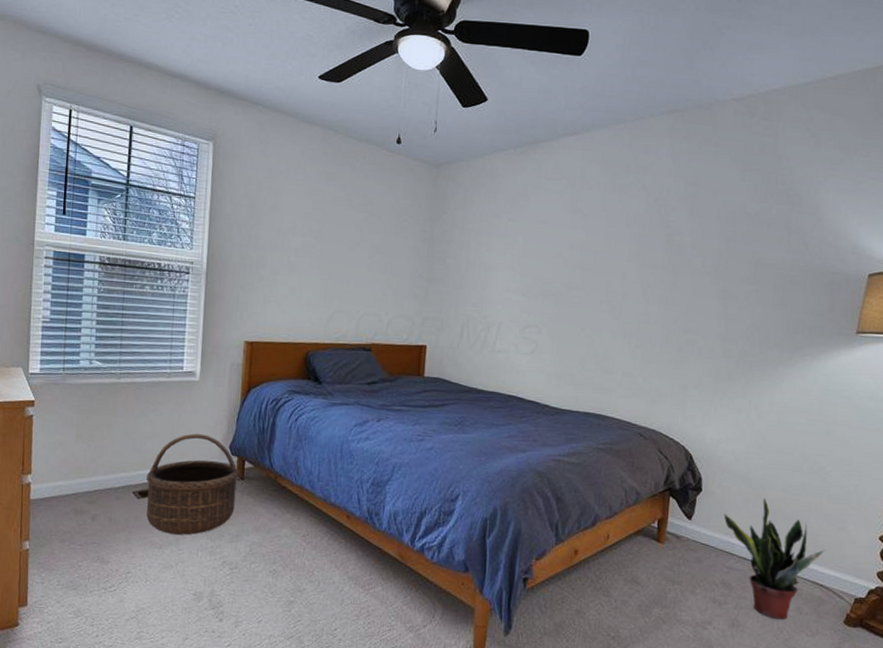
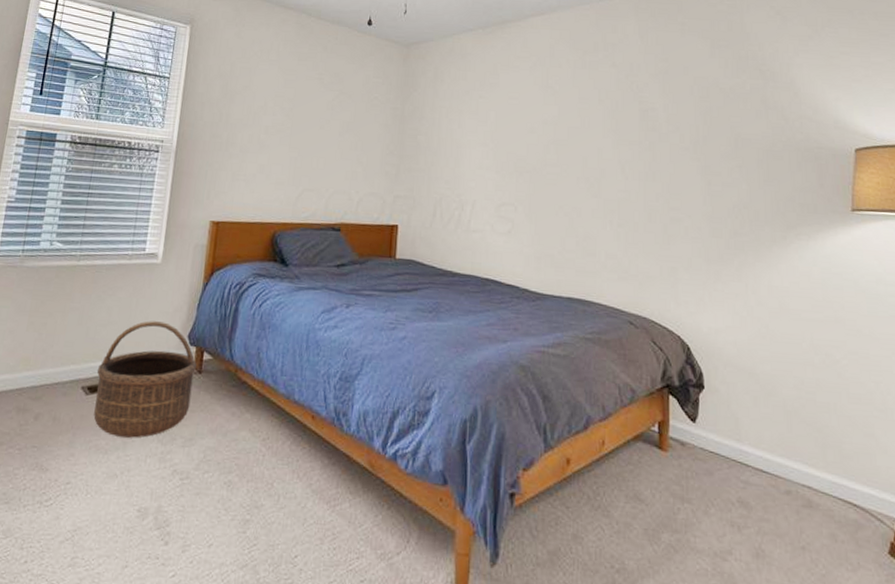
potted plant: present [723,498,827,619] -> none [732,397,855,549]

